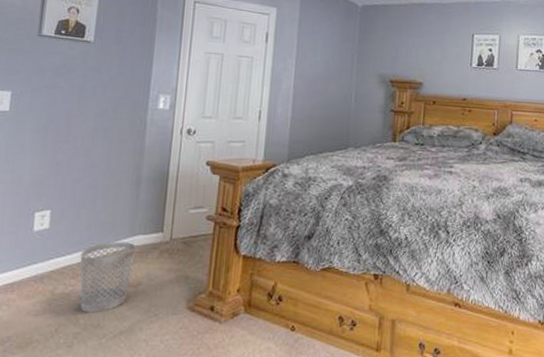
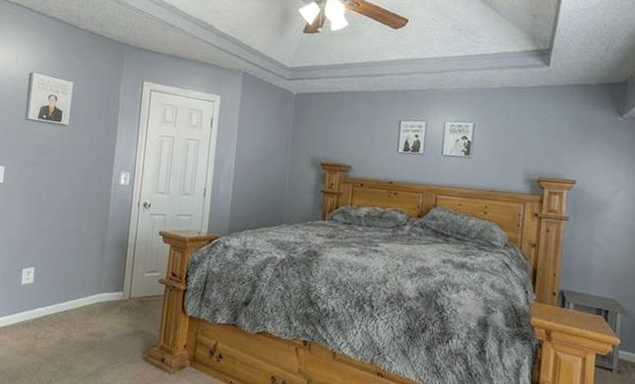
wastebasket: present [80,241,136,313] -> none [57,297,101,357]

